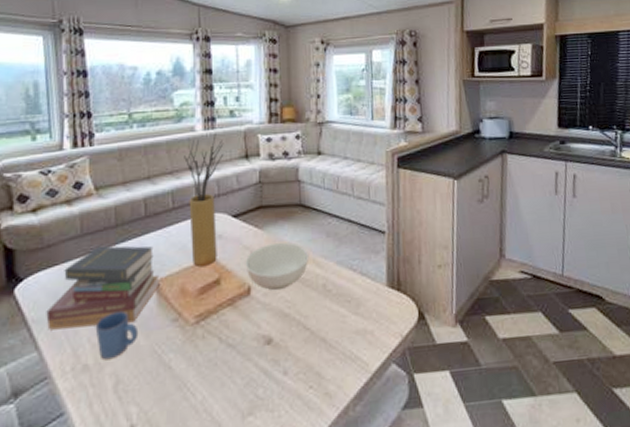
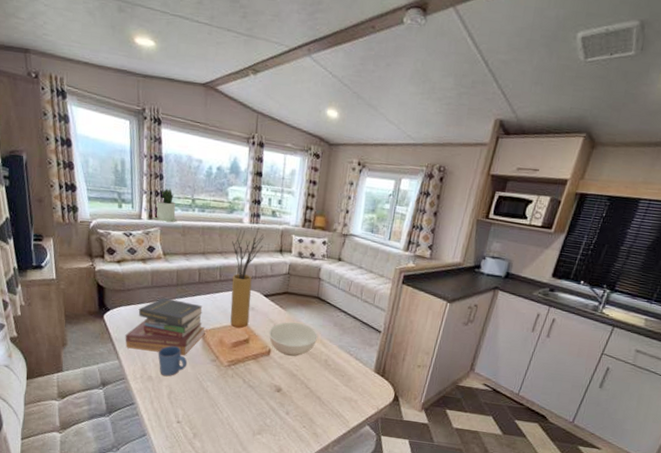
planter: none [77,105,111,149] -> present [152,188,178,223]

